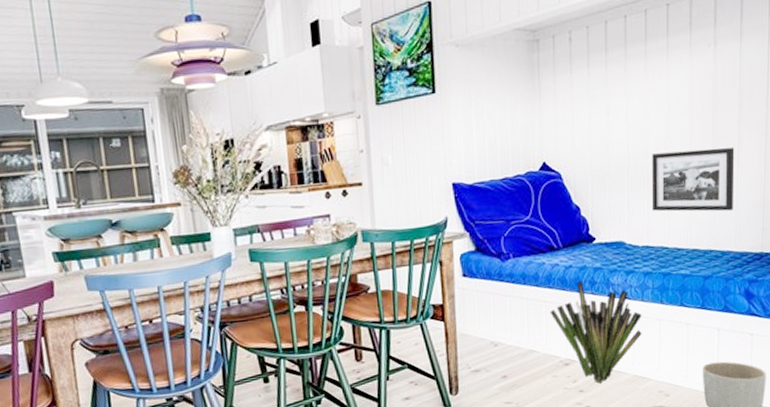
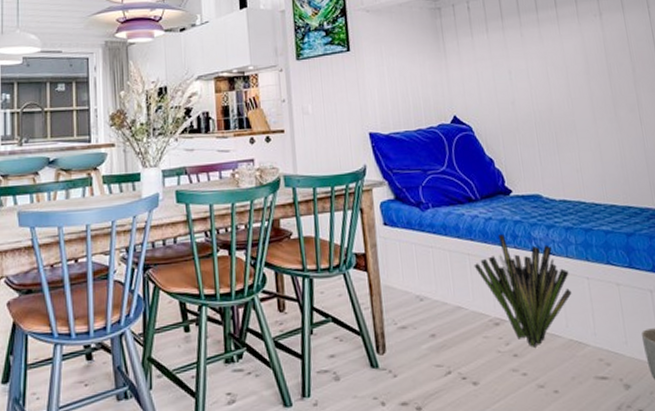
picture frame: present [652,148,735,212] -> none [557,107,644,168]

